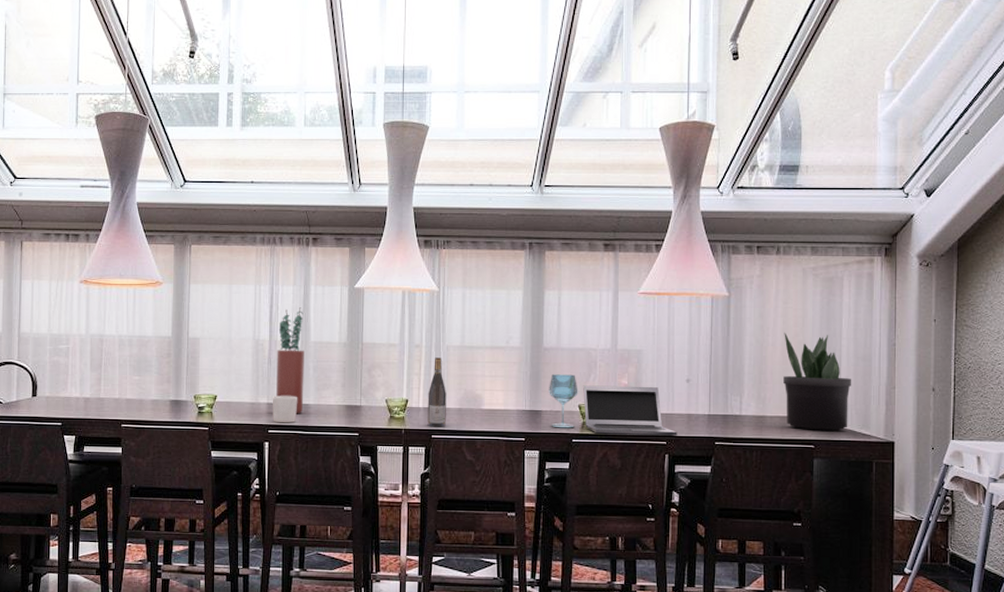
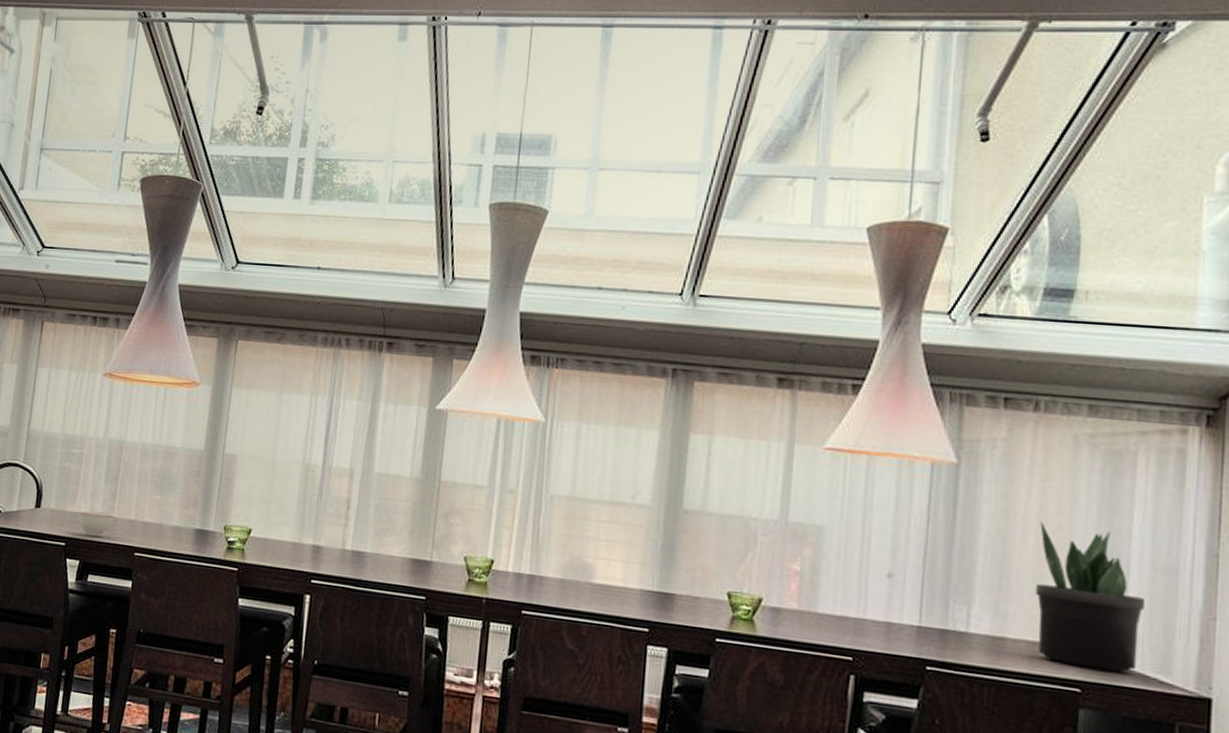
bowl: none [68,394,102,415] -> present [76,510,116,538]
mug: present [273,396,298,423] -> none [318,537,352,574]
vase: present [275,307,305,414] -> none [324,428,368,564]
wine bottle: present [427,357,447,427] -> none [517,508,547,601]
wine glass: present [547,374,578,428] -> none [685,546,729,623]
laptop: present [583,385,677,435] -> none [735,566,870,650]

